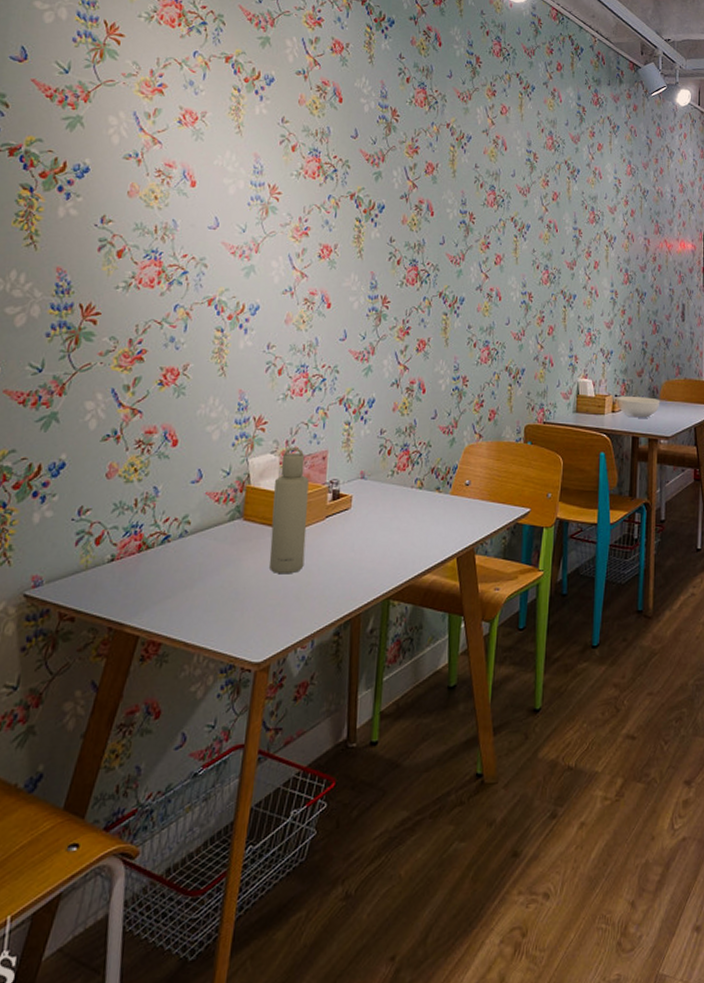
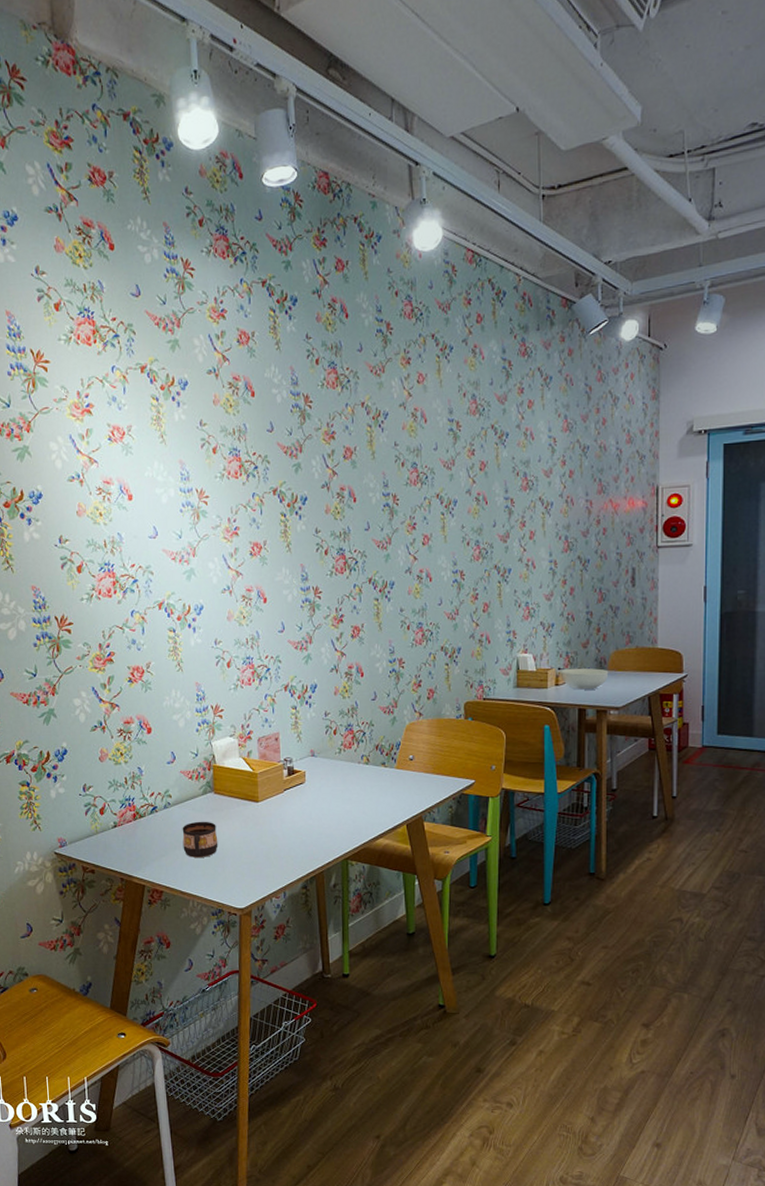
cup: none [195,553,241,599] -> present [182,821,218,857]
bottle: present [269,447,309,575] -> none [236,731,270,838]

